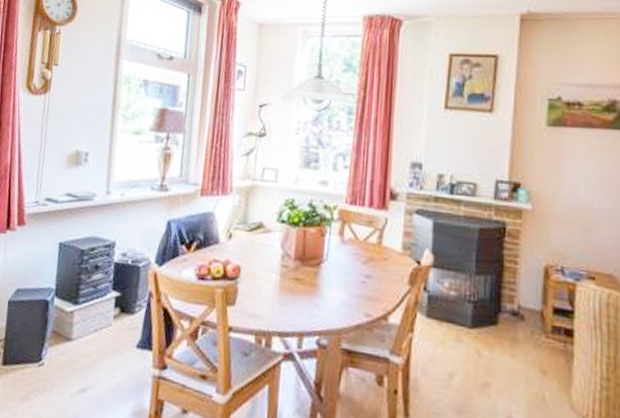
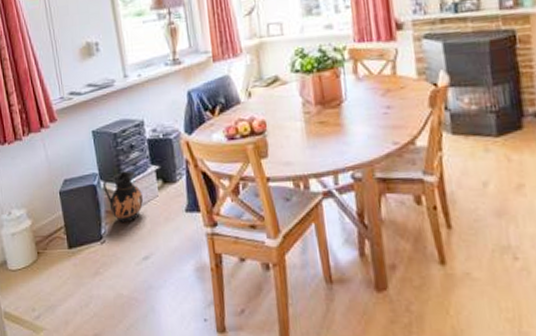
ceramic jug: none [55,291,96,349] -> present [102,170,144,223]

